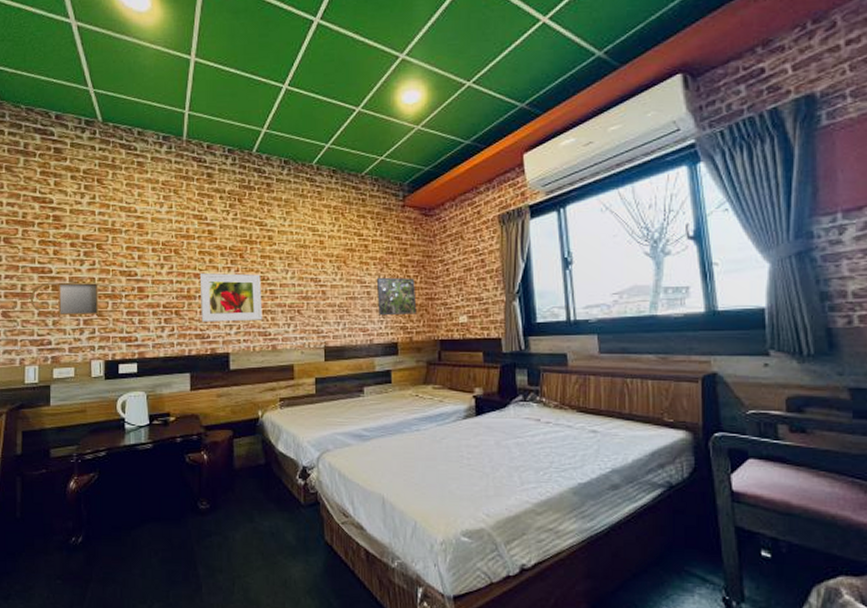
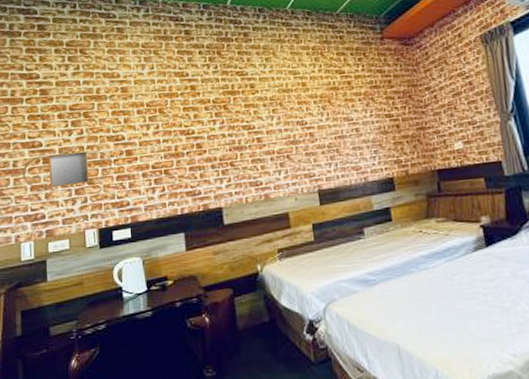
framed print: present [199,273,263,322] -> none [185,124,252,179]
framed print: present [376,277,417,316] -> none [363,109,409,152]

